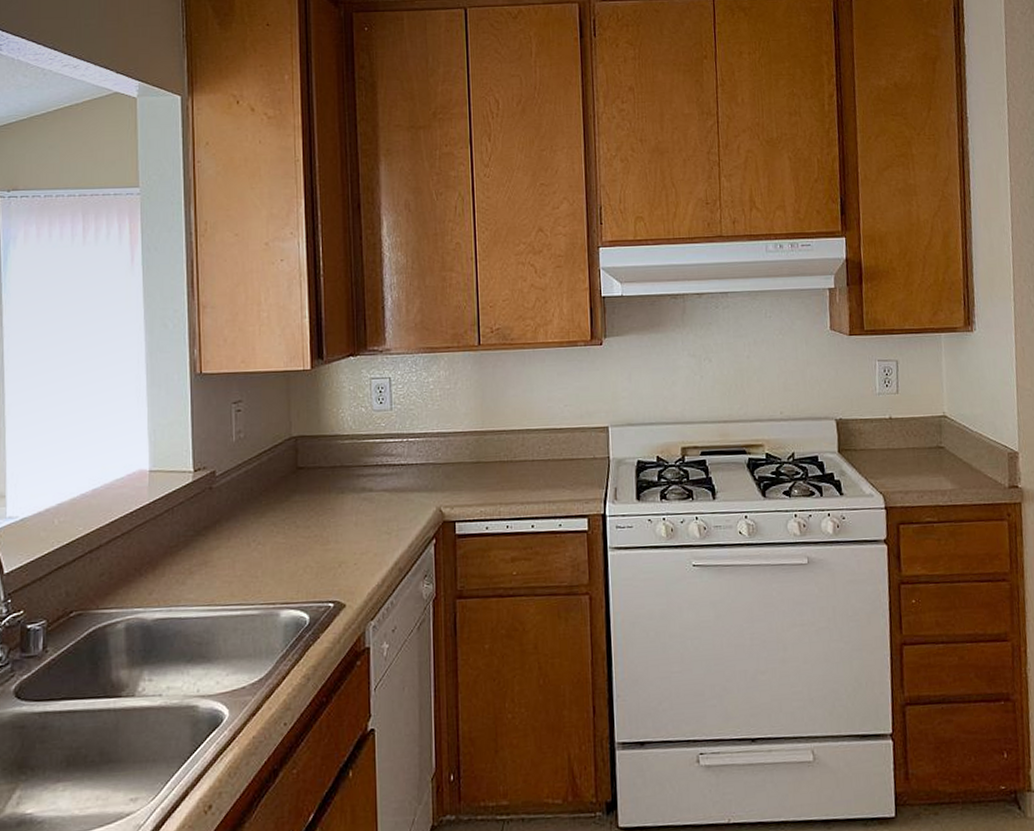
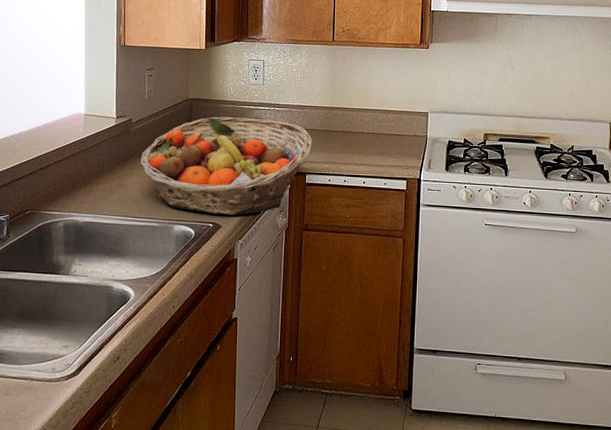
fruit basket: none [228,454,461,590] -> present [139,117,312,216]

